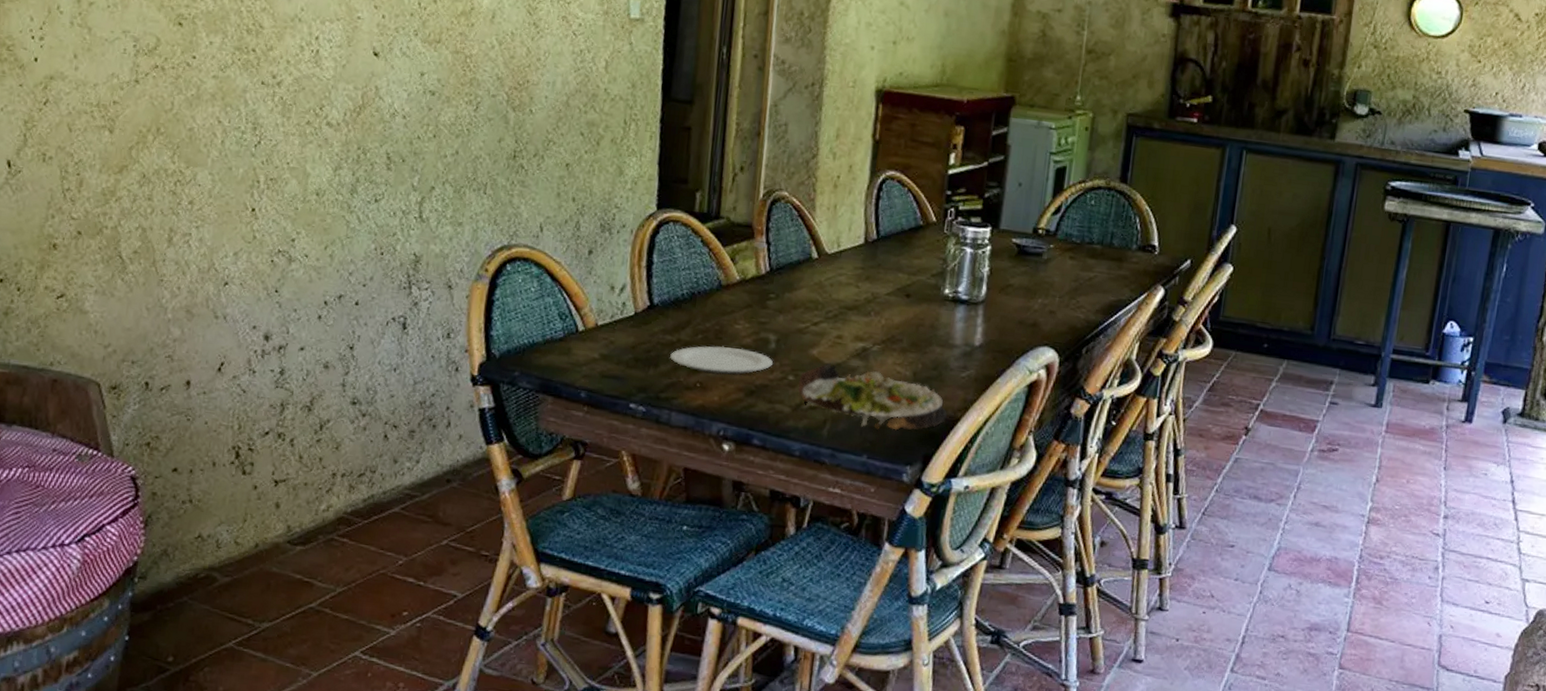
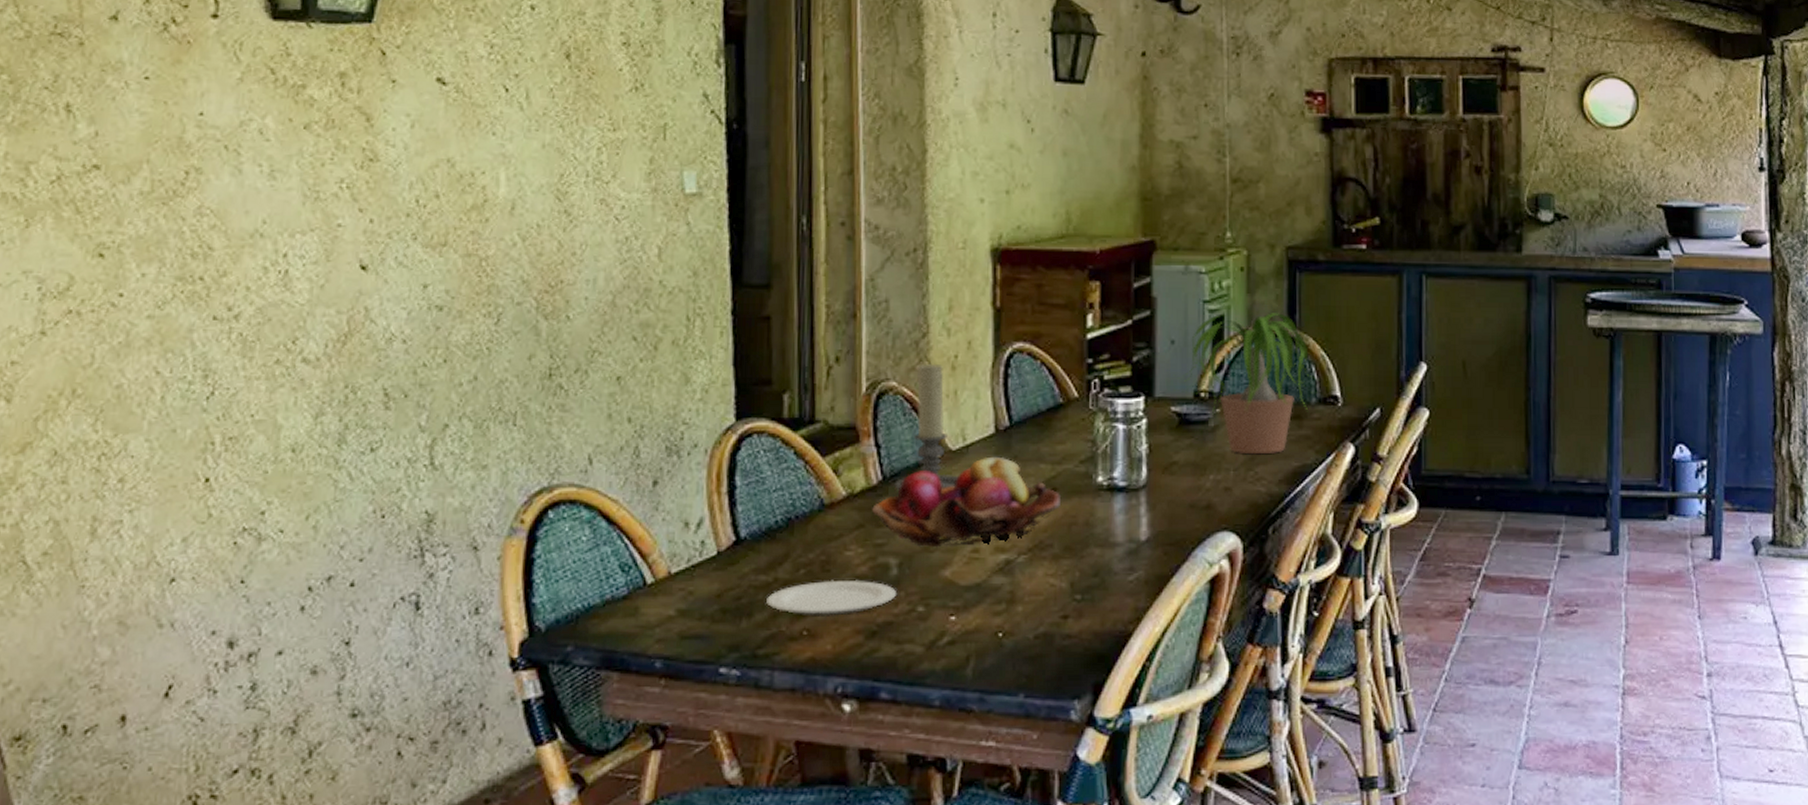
fruit basket: none [759,262,913,333] -> present [872,456,1060,548]
candle holder: none [779,180,831,285] -> present [894,363,958,489]
salad plate: present [798,362,947,431] -> none [930,584,1116,660]
potted plant: none [1019,166,1142,288] -> present [1177,313,1319,455]

